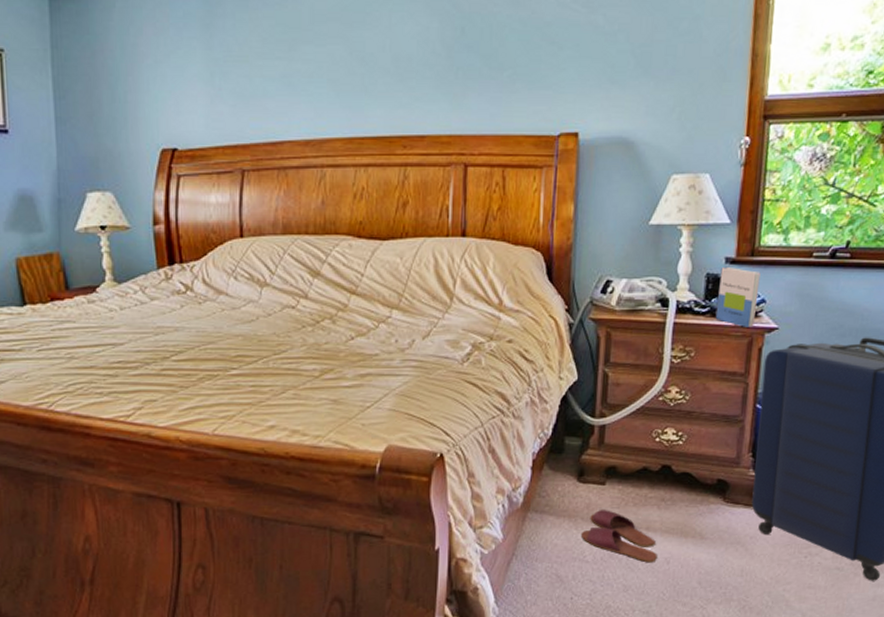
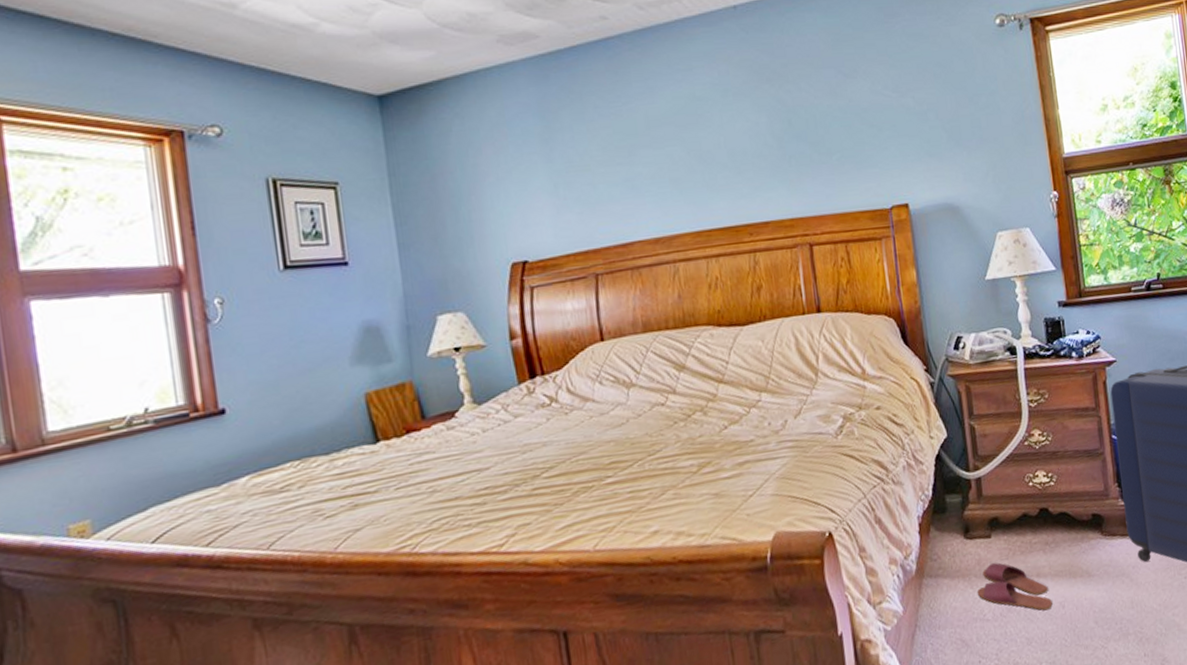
book: present [715,266,761,327] -> none [1056,309,1095,364]

